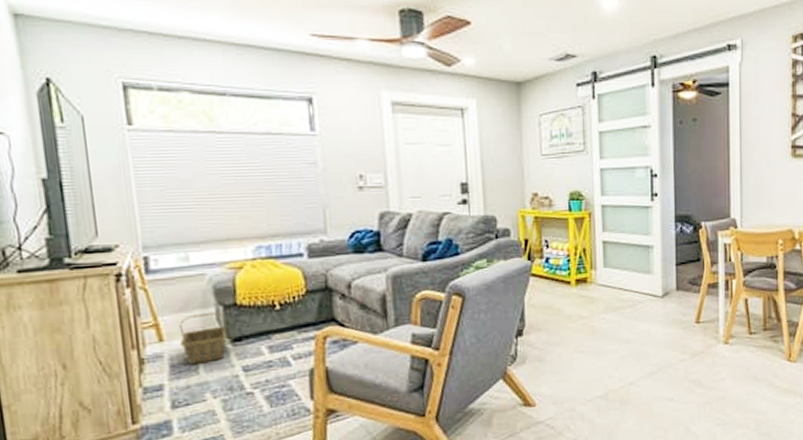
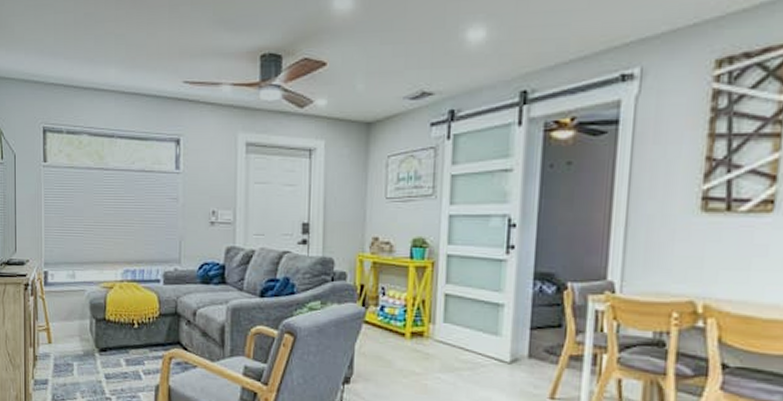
basket: present [179,312,227,364] -> none [63,323,97,367]

